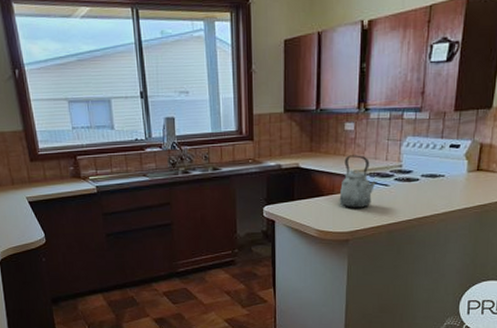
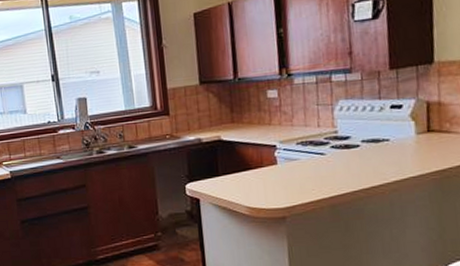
kettle: present [339,155,377,208] -> none [269,123,311,182]

